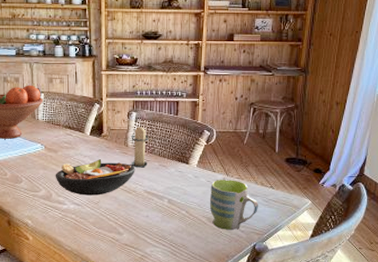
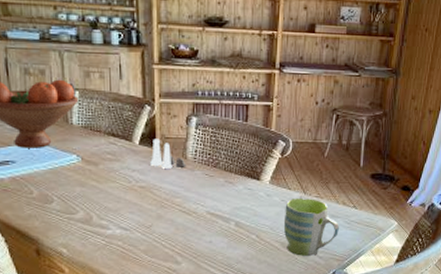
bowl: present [55,159,135,196] -> none [95,174,196,218]
salt and pepper shaker set: none [98,130,128,155] -> present [150,138,186,169]
candle: present [130,123,149,168] -> none [189,131,212,185]

